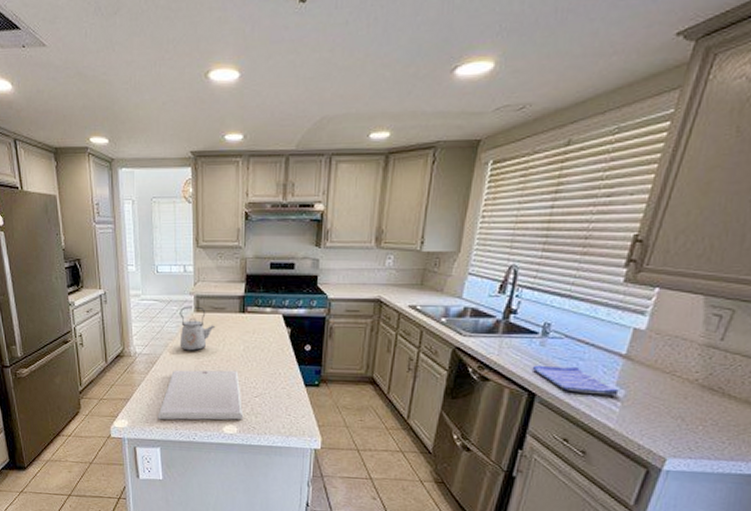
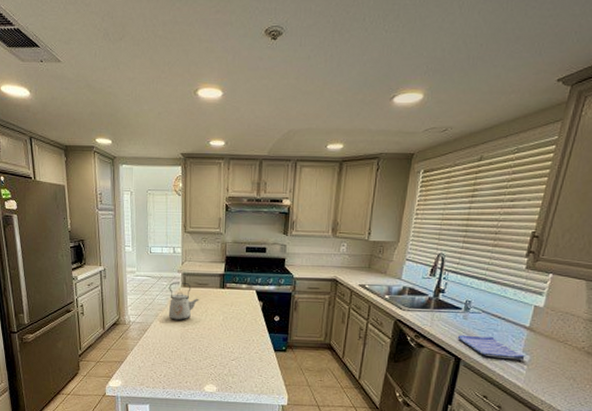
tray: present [158,370,244,420] -> none [148,336,222,380]

